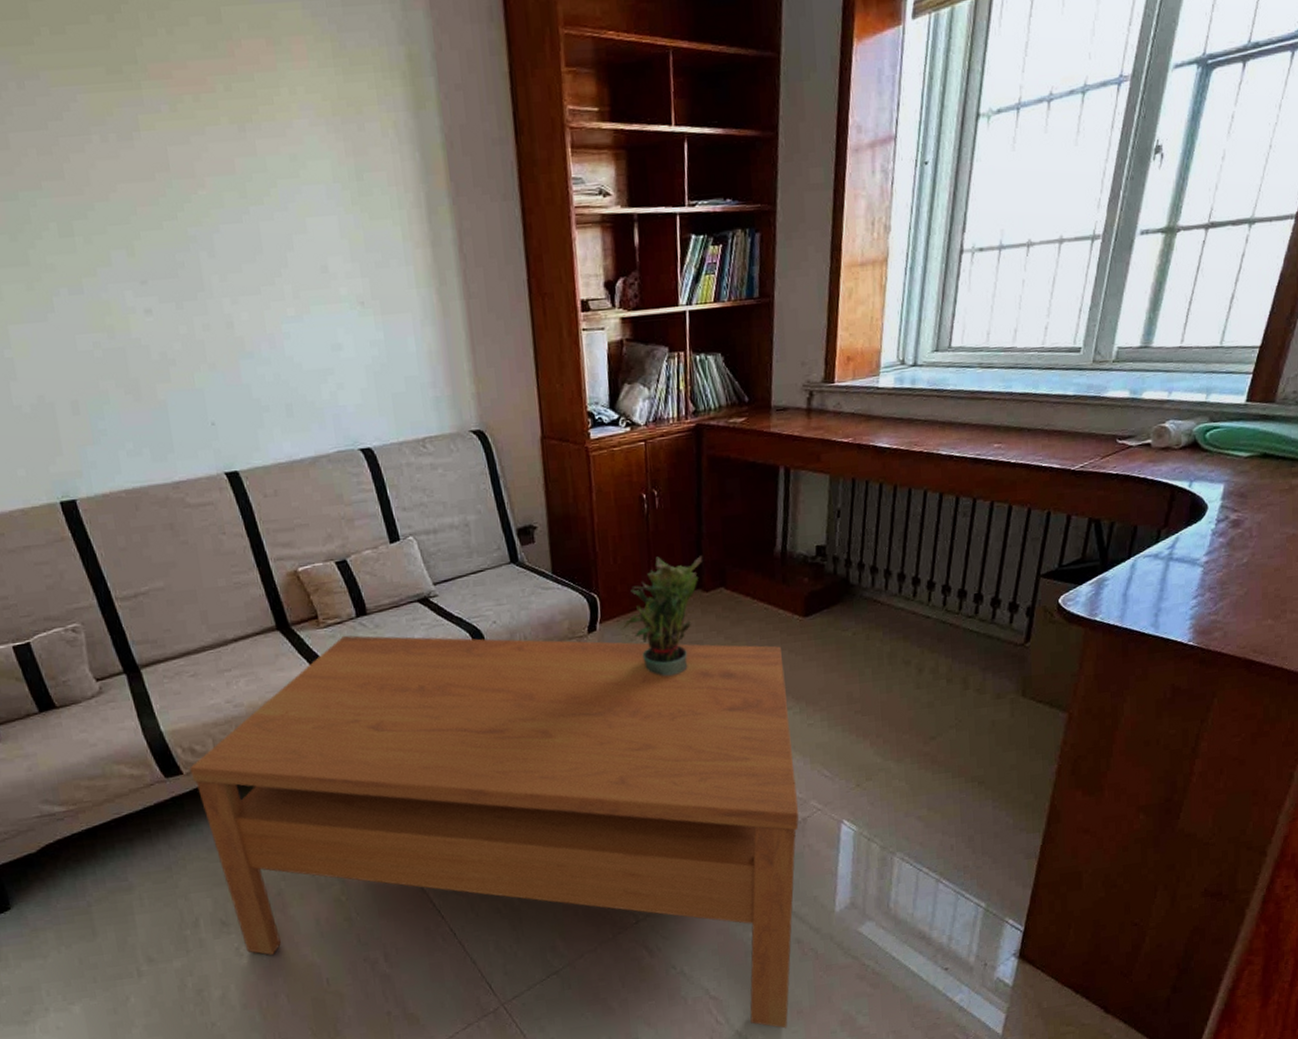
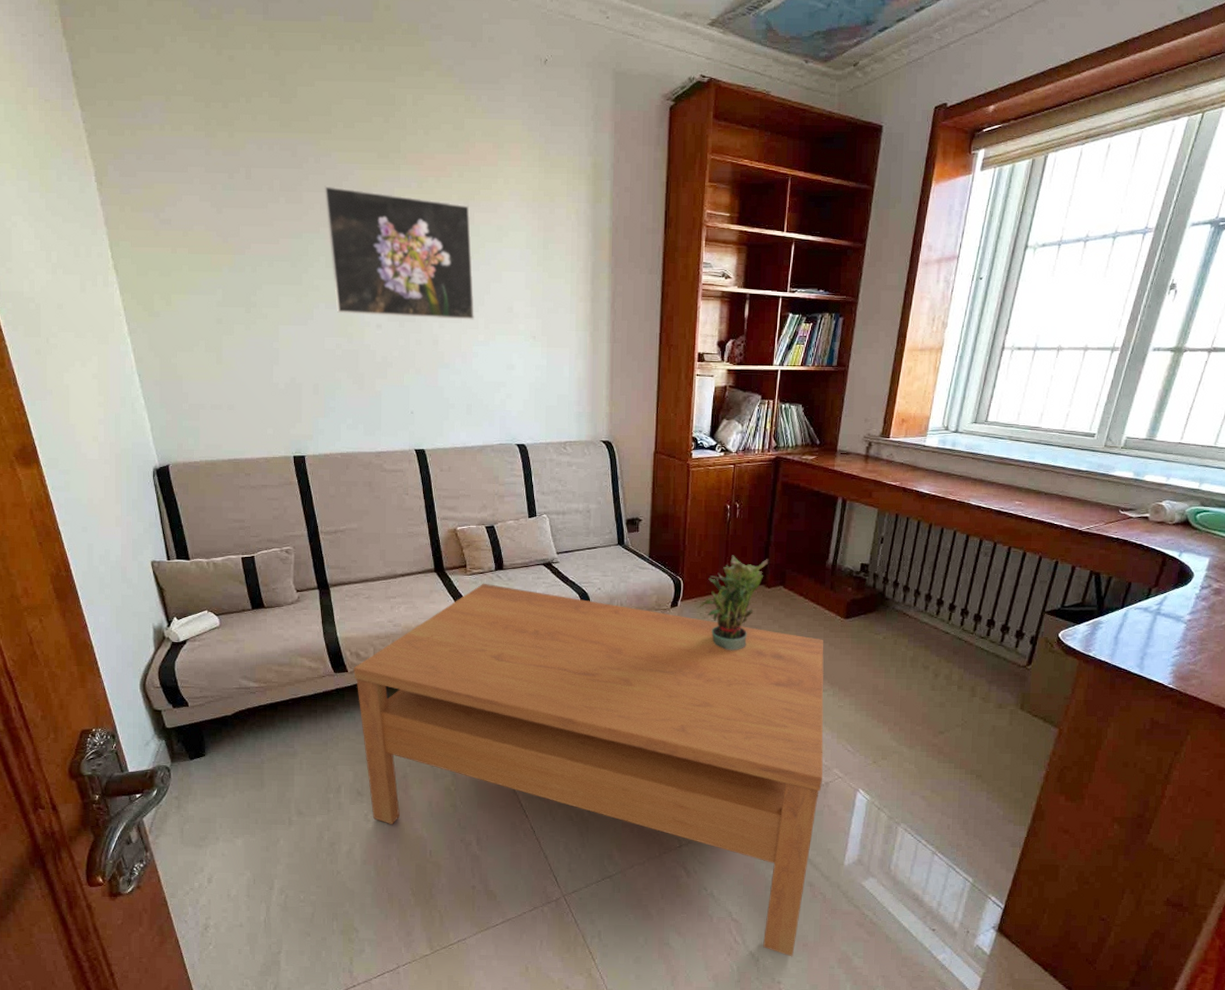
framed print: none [38,120,279,300] -> present [324,186,475,320]

